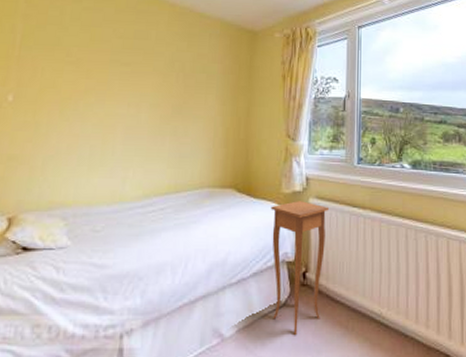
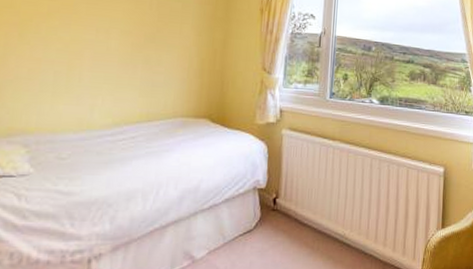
side table: present [270,201,329,335] -> none [243,132,300,255]

